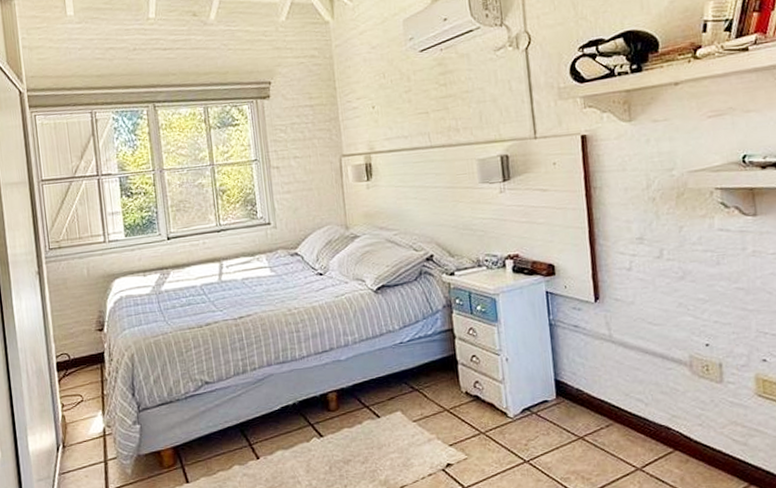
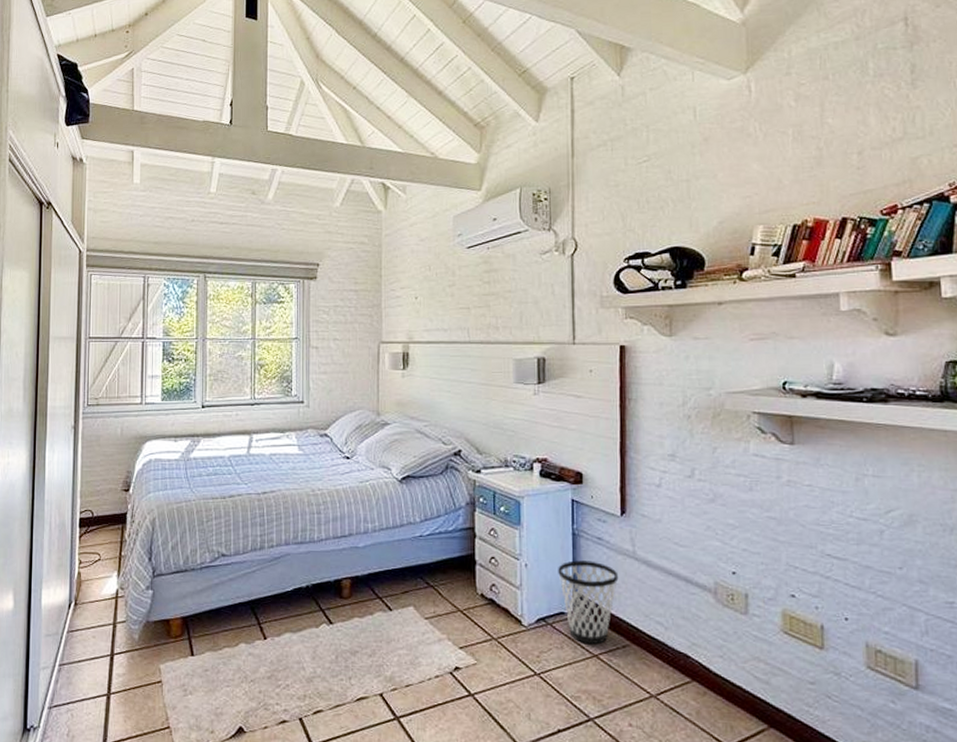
wastebasket: none [538,348,598,428] -> present [558,560,619,645]

